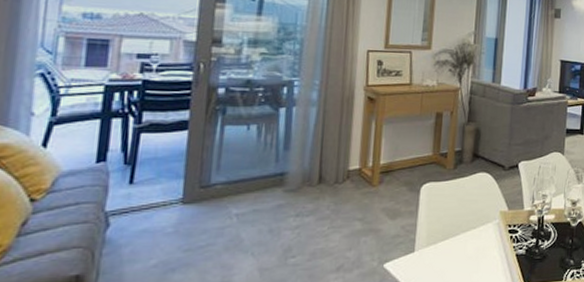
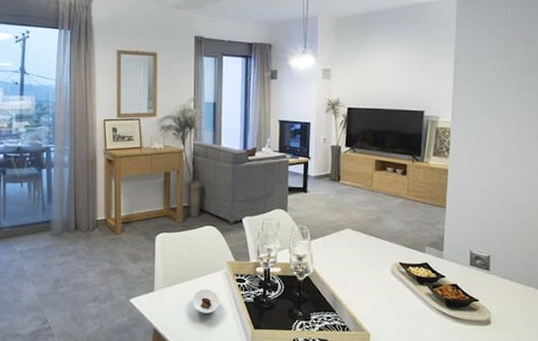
saucer: none [458,244,489,274] -> present [192,289,219,315]

